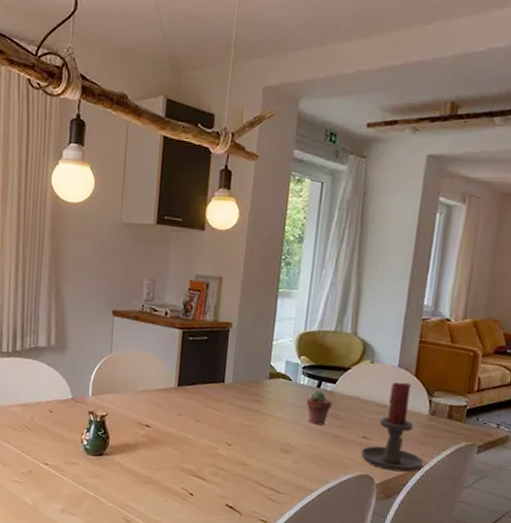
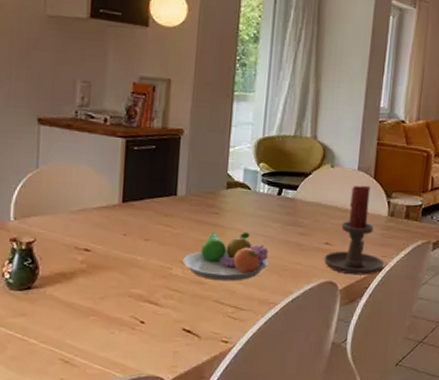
fruit bowl: none [227,418,307,466] -> present [182,232,269,281]
potted succulent: present [306,390,332,425] -> none [266,198,294,235]

